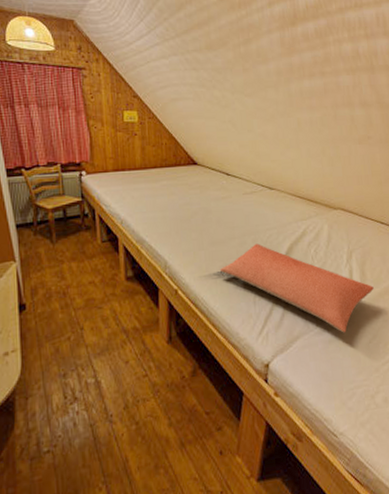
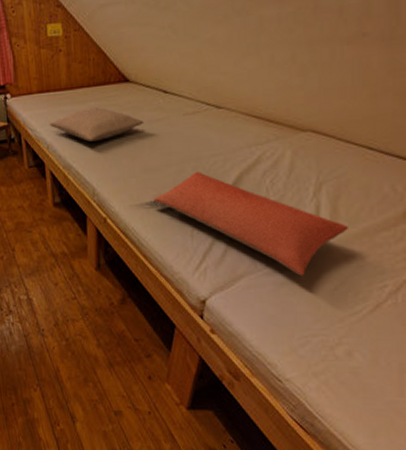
pillow: none [123,186,211,217] -> present [49,107,145,142]

